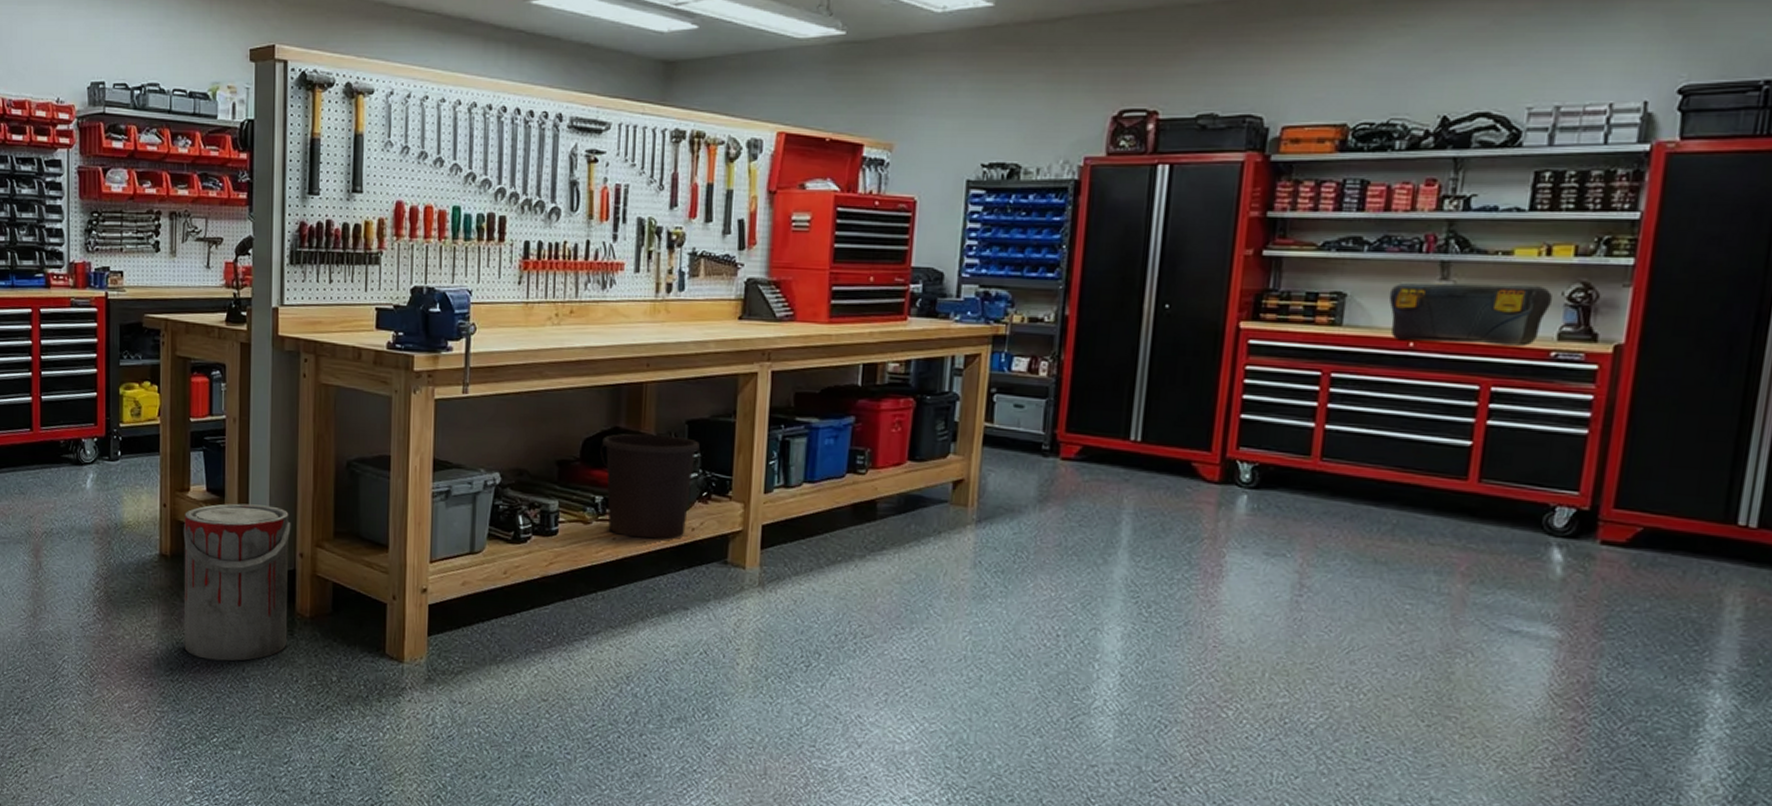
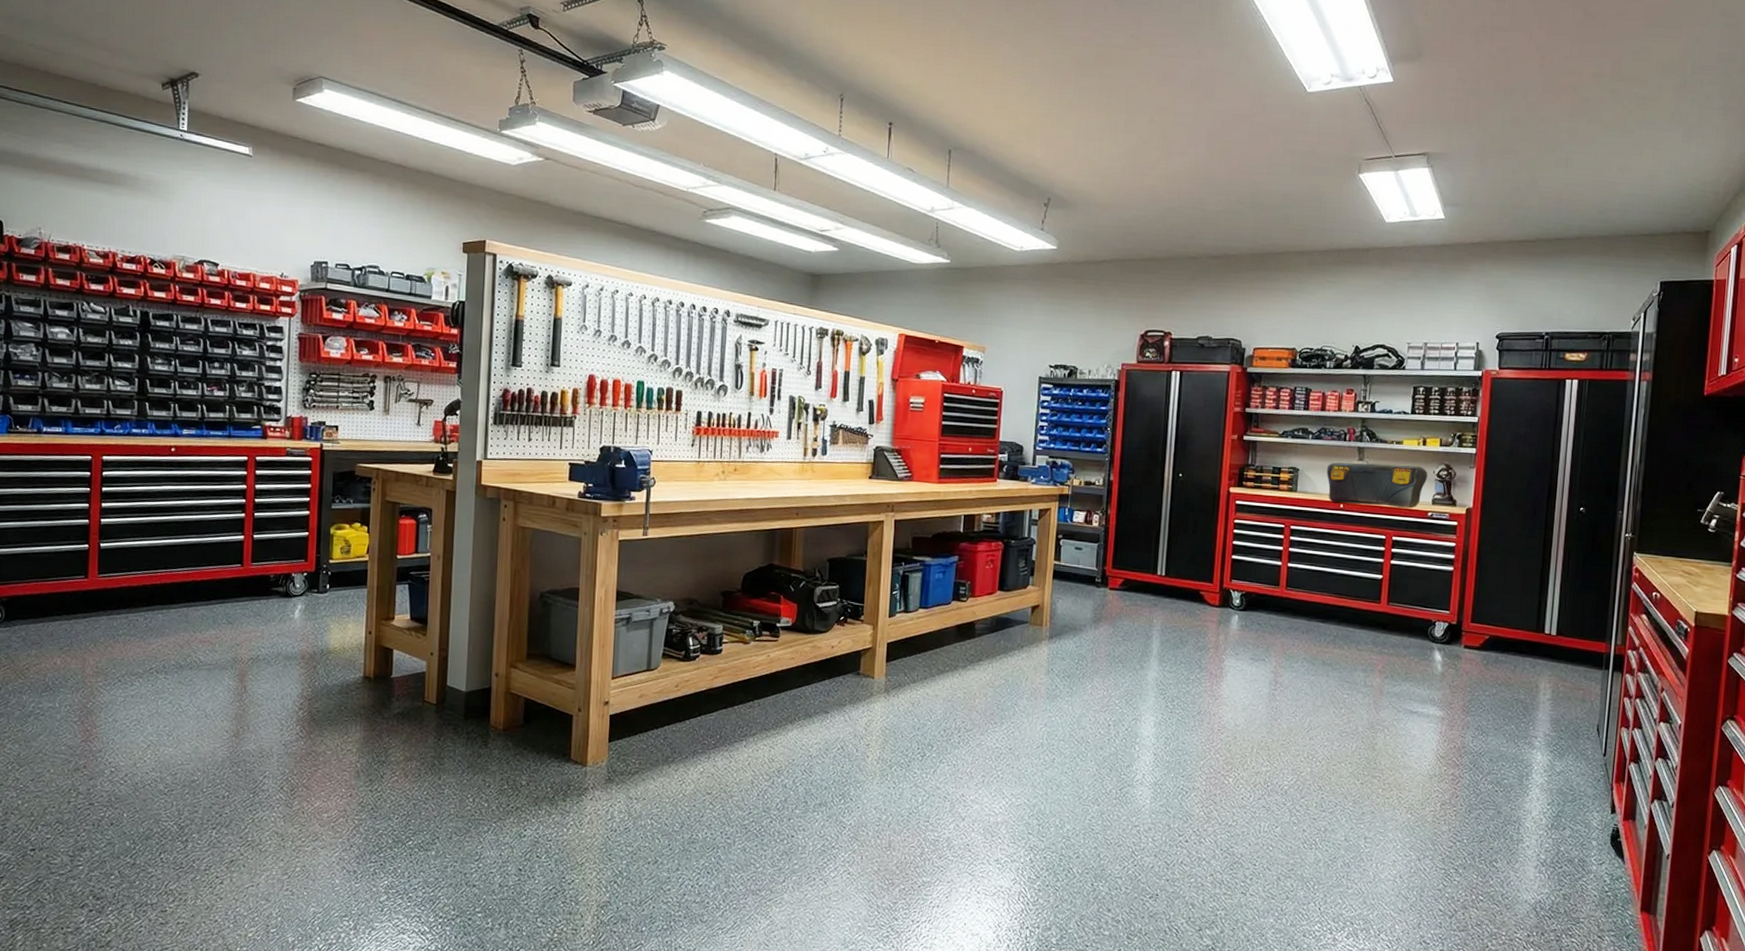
paint can: present [183,503,291,662] -> none [384,630,488,771]
bucket: present [600,433,701,539] -> none [758,569,839,656]

